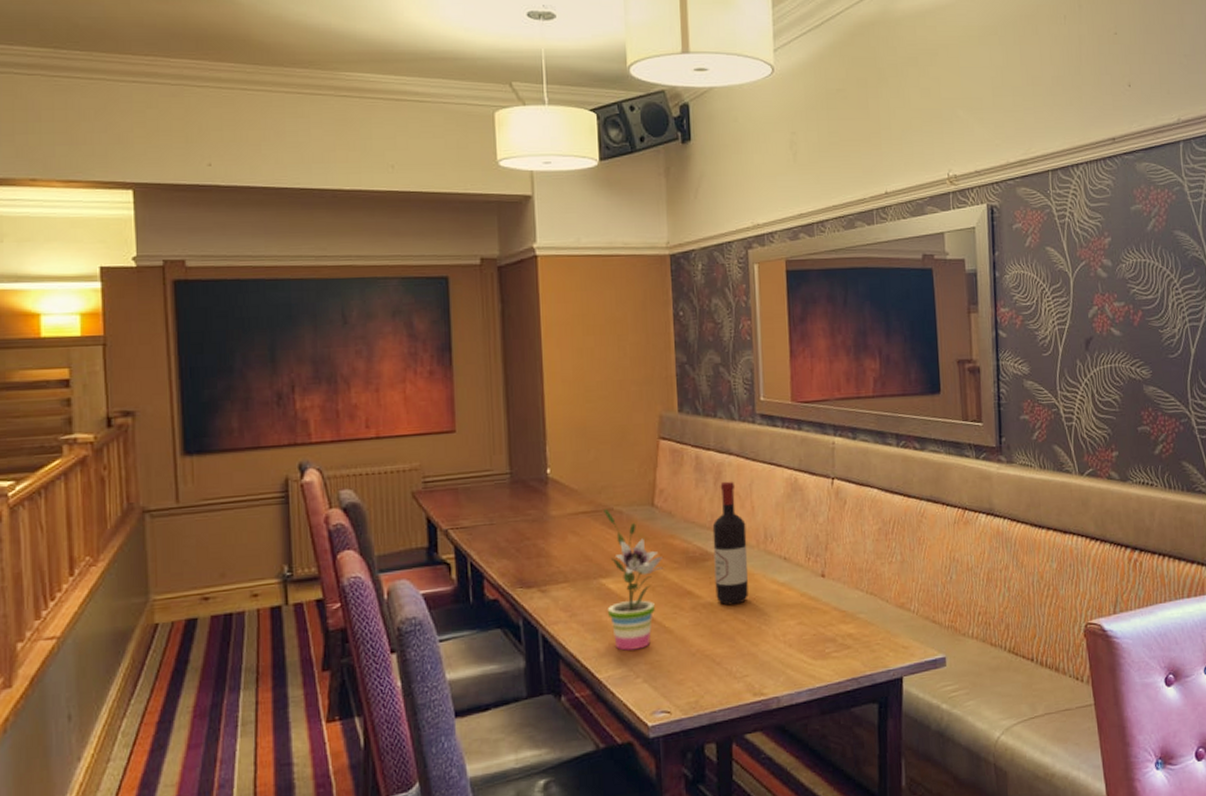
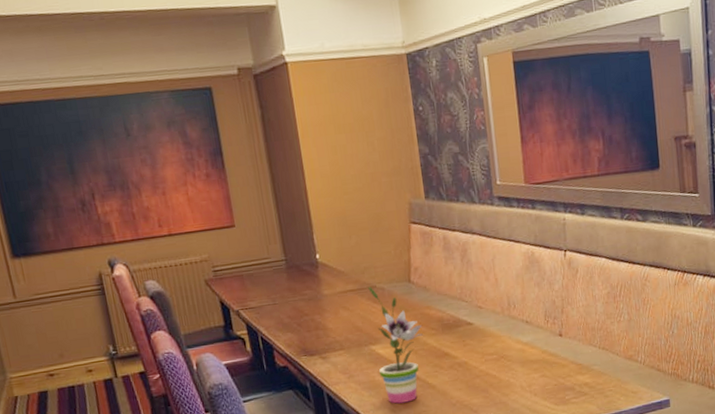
wine bottle: present [712,481,748,606] -> none [462,257,497,364]

